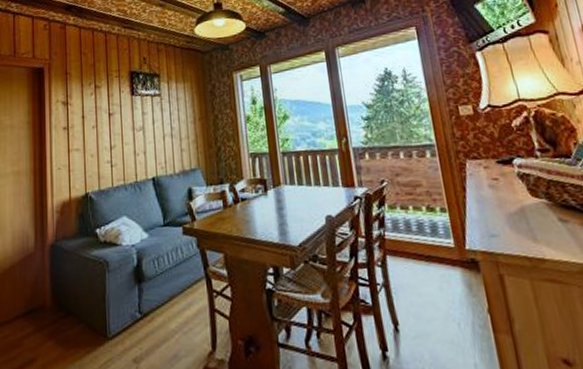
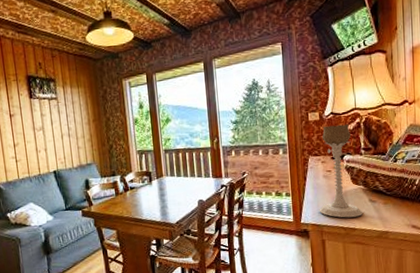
candle holder: none [480,118,553,244] -> present [319,124,364,218]

